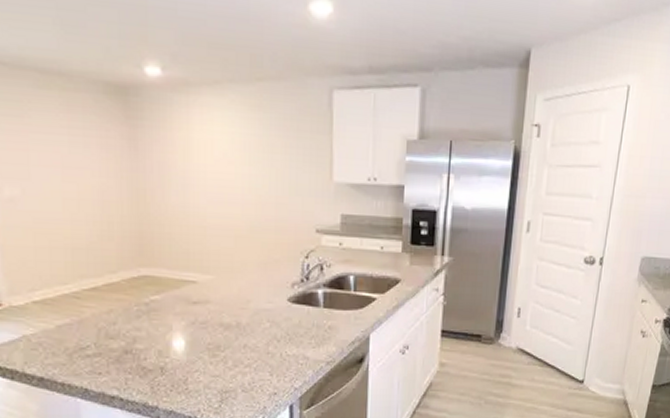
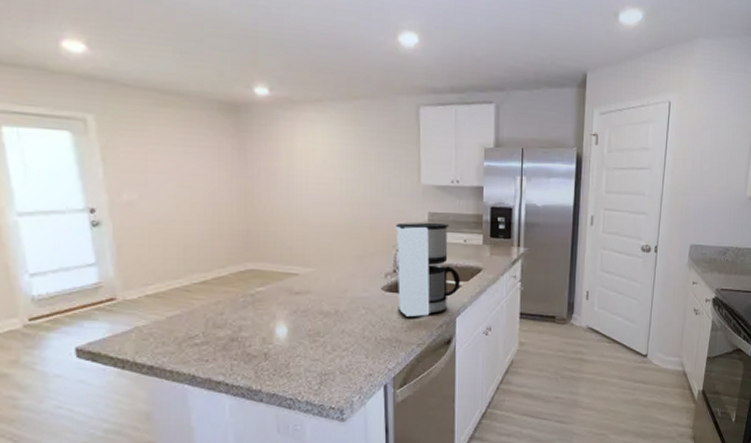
coffee maker: none [302,226,375,332] -> present [394,222,460,317]

